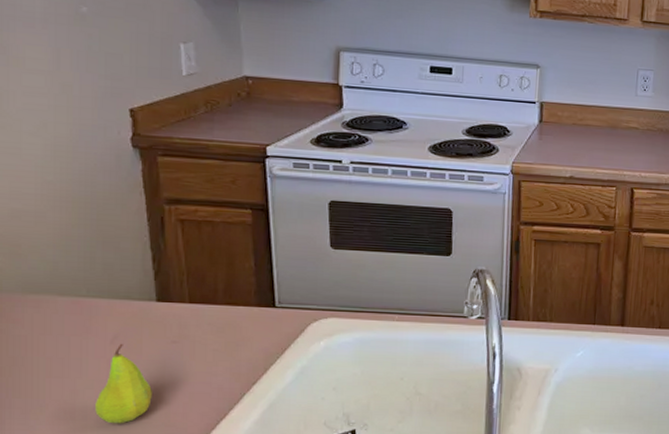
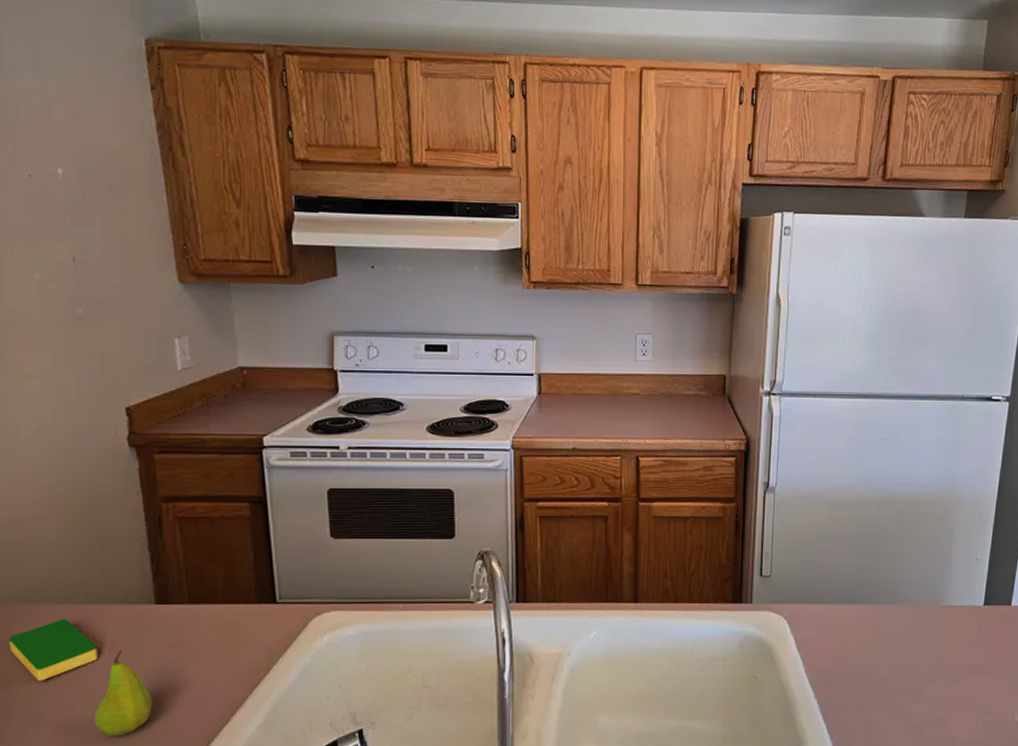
dish sponge: none [10,311,99,369] -> present [8,619,98,682]

